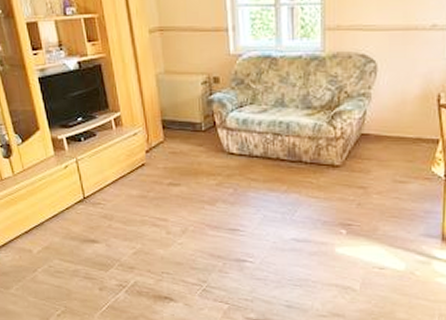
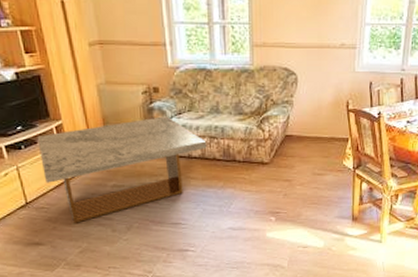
coffee table: none [96,109,270,222] -> present [37,116,207,223]

